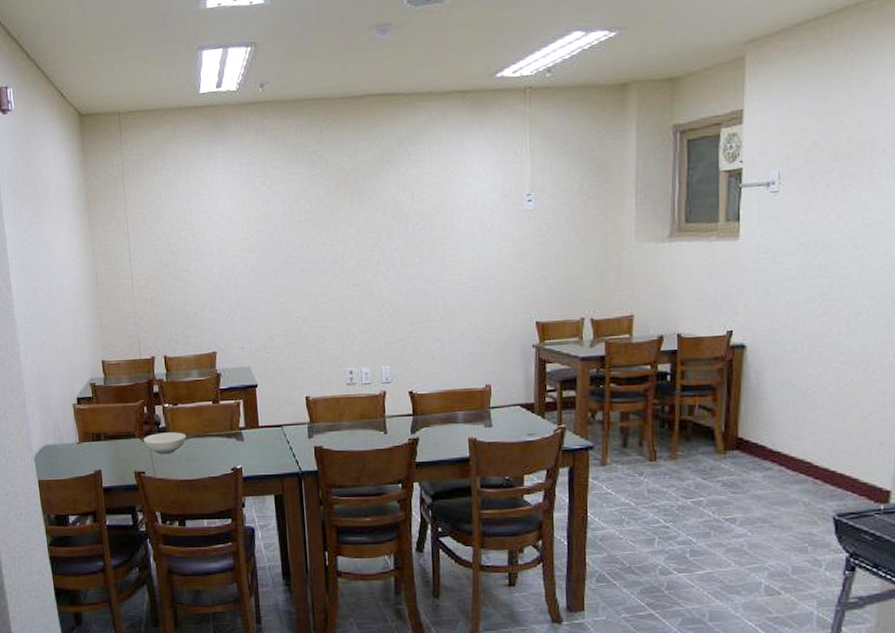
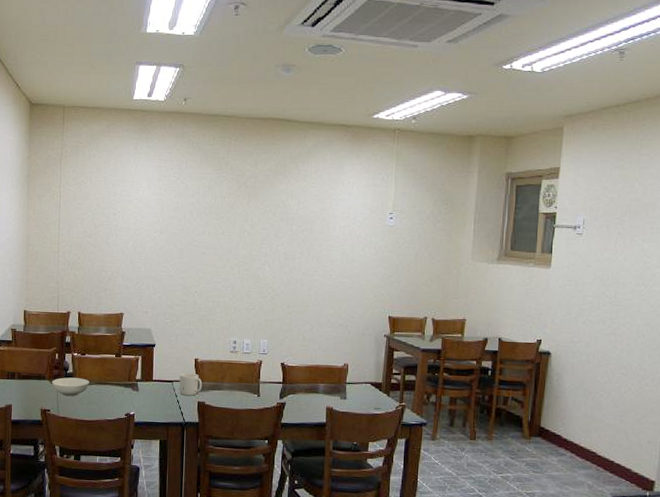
mug: none [289,413,318,441] -> present [179,372,203,396]

